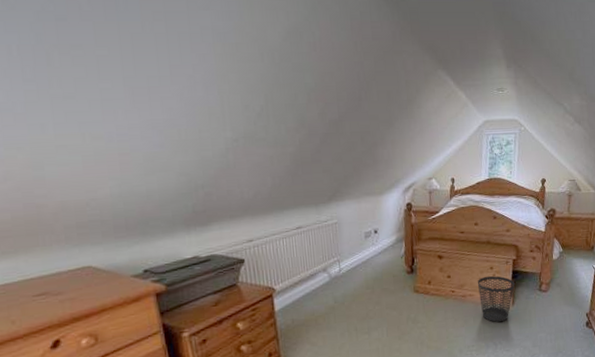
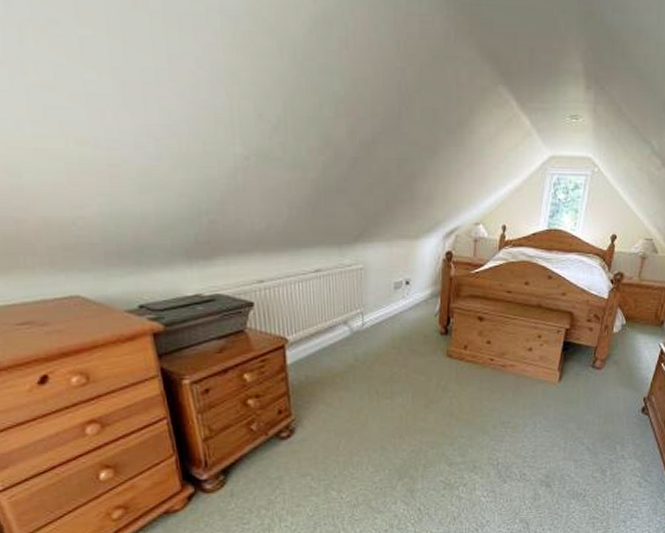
wastebasket: present [477,276,515,323] -> none [521,345,564,399]

